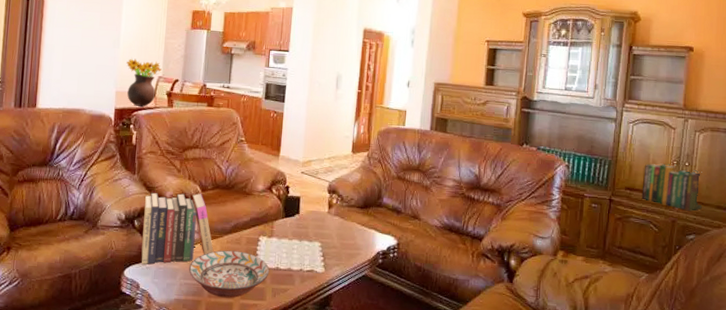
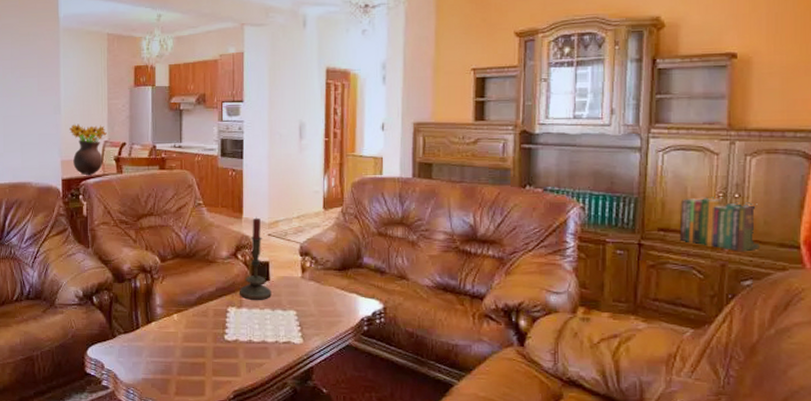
books: present [141,193,214,265] -> none [102,263,179,343]
decorative bowl: present [188,250,270,298] -> none [154,324,242,376]
candle: none [271,155,300,231] -> present [240,216,272,300]

